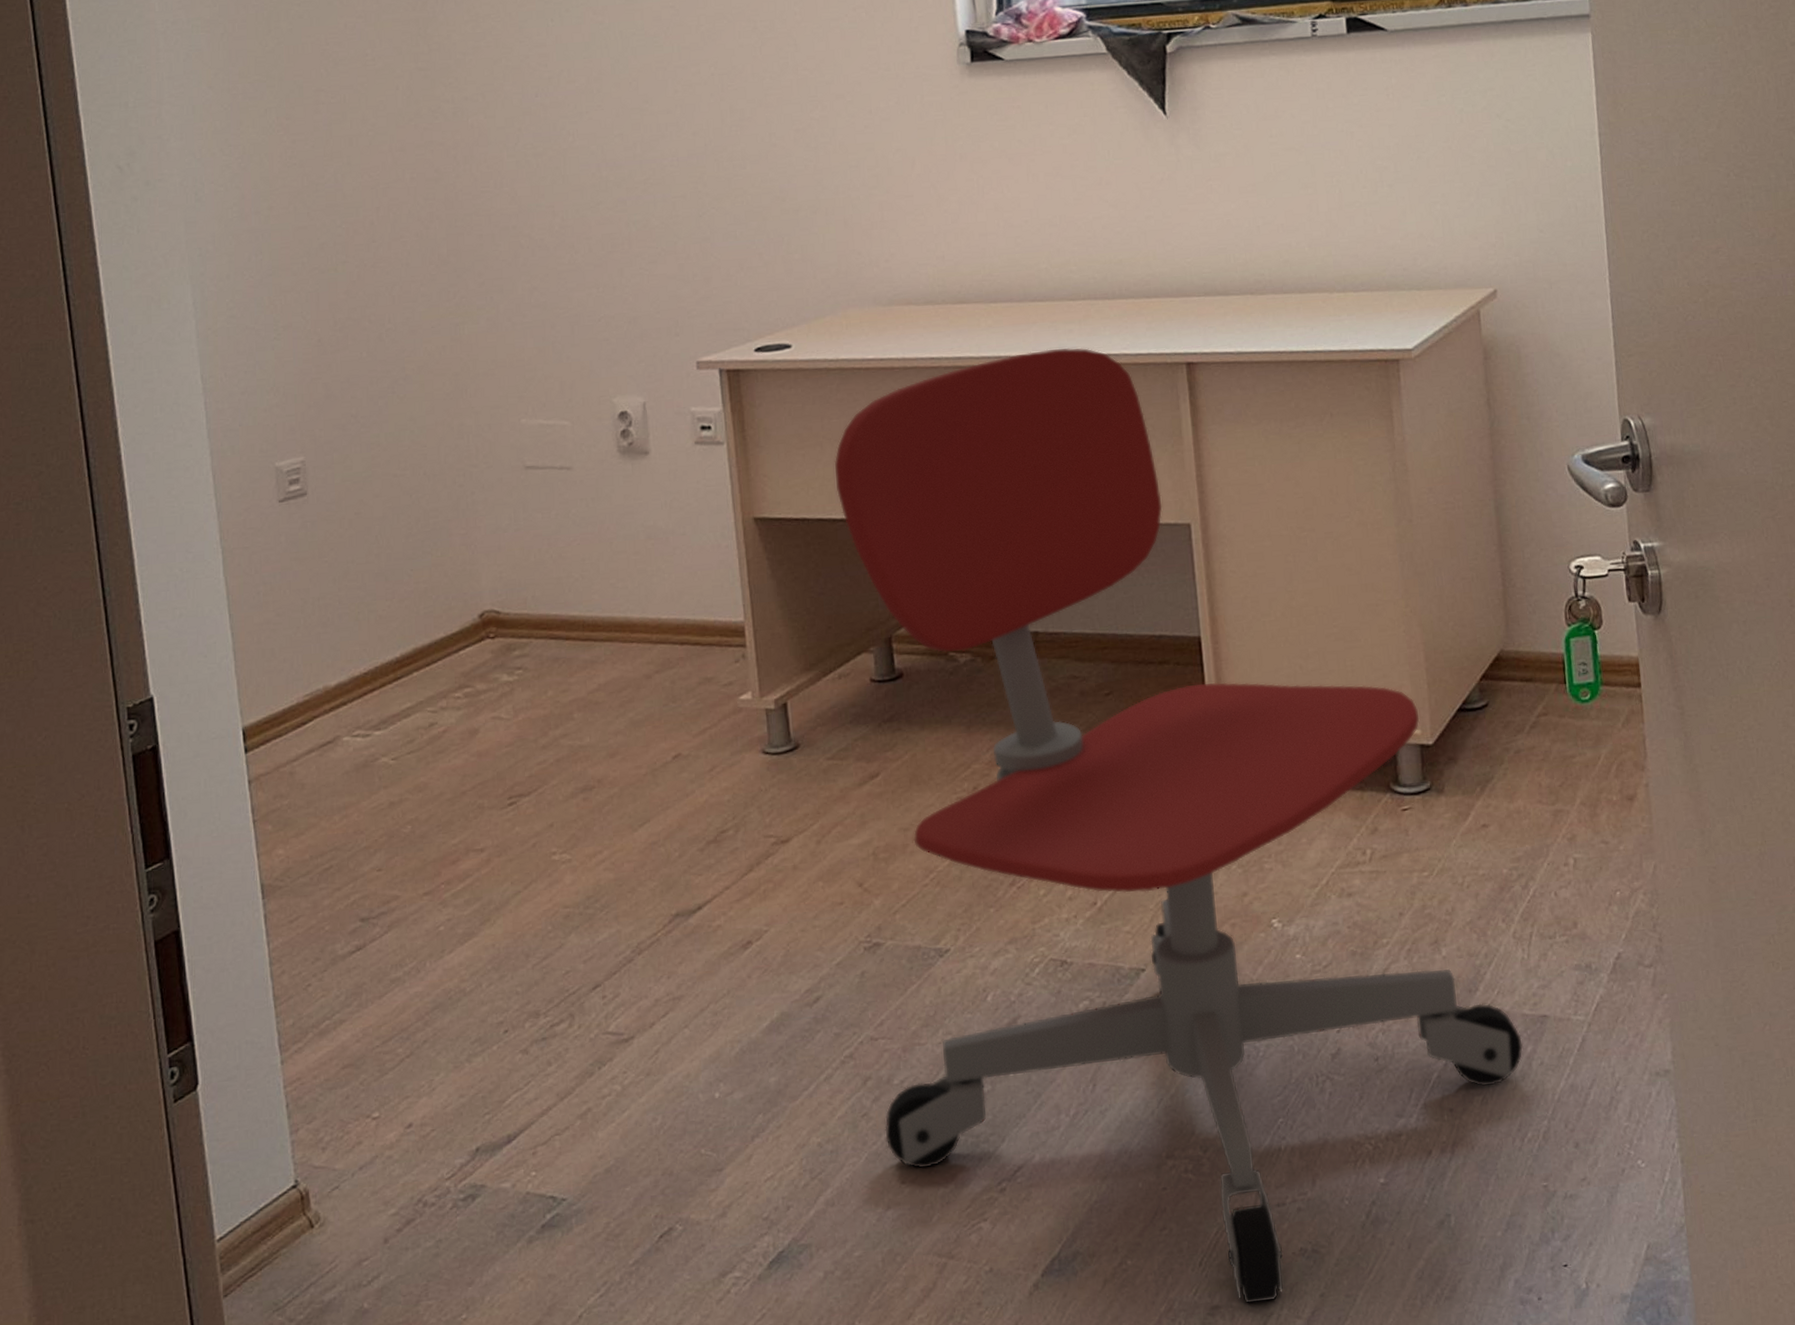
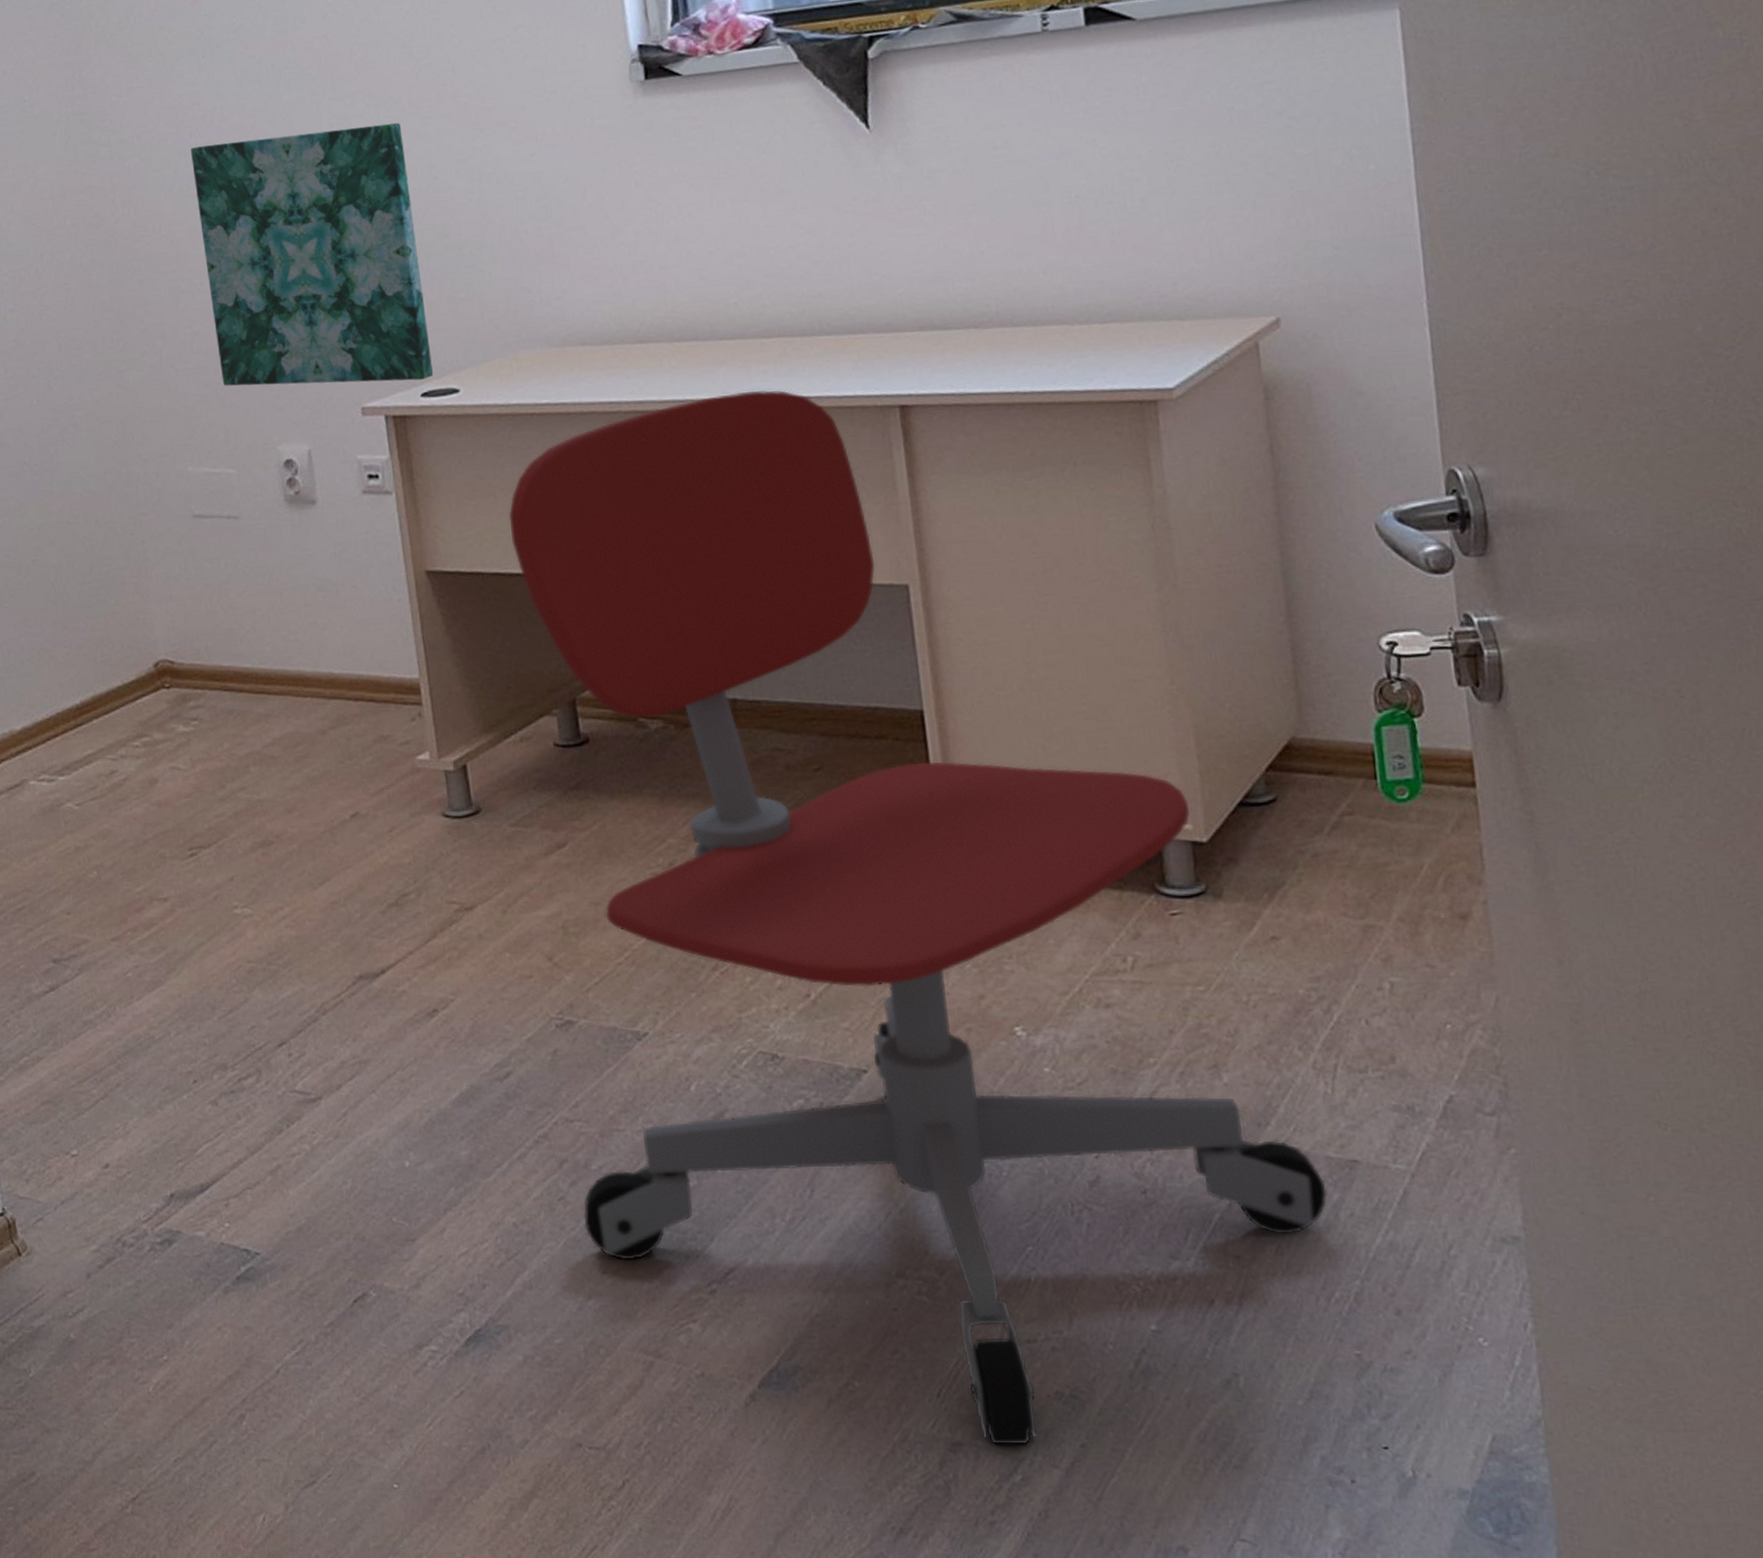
wall art: none [536,91,767,340] -> present [191,122,433,386]

